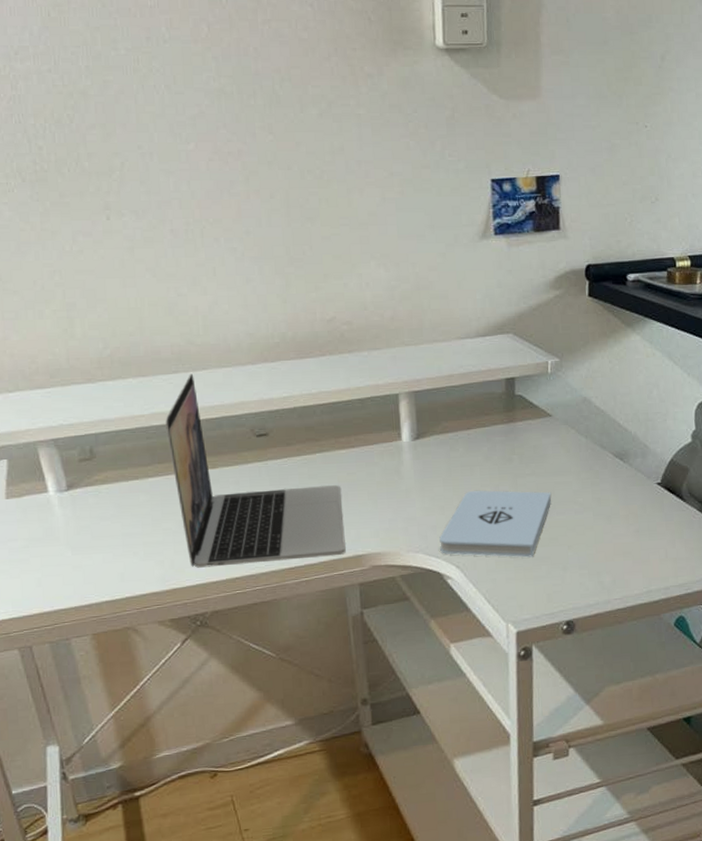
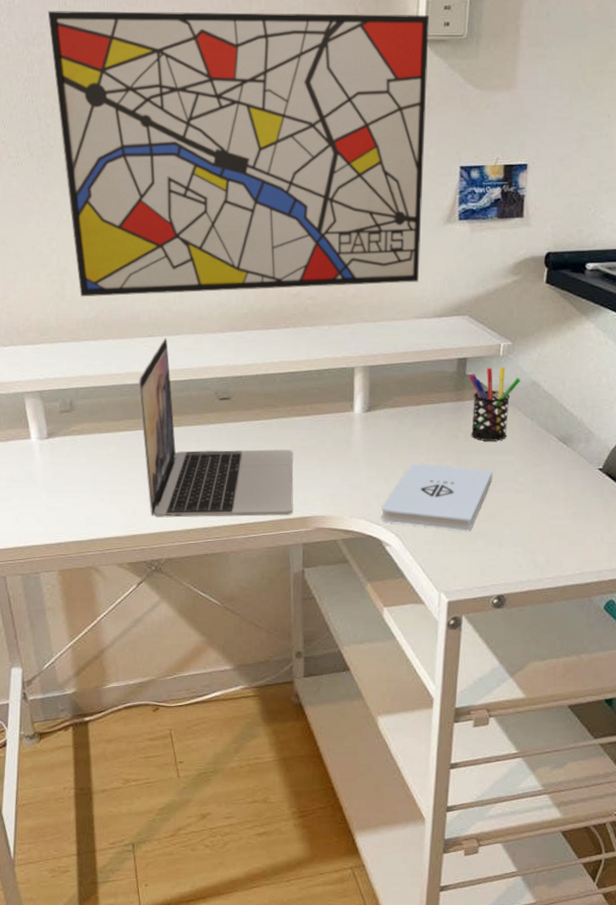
wall art: none [29,22,458,334] -> present [47,10,429,297]
pen holder: none [518,385,572,463] -> present [469,367,521,441]

